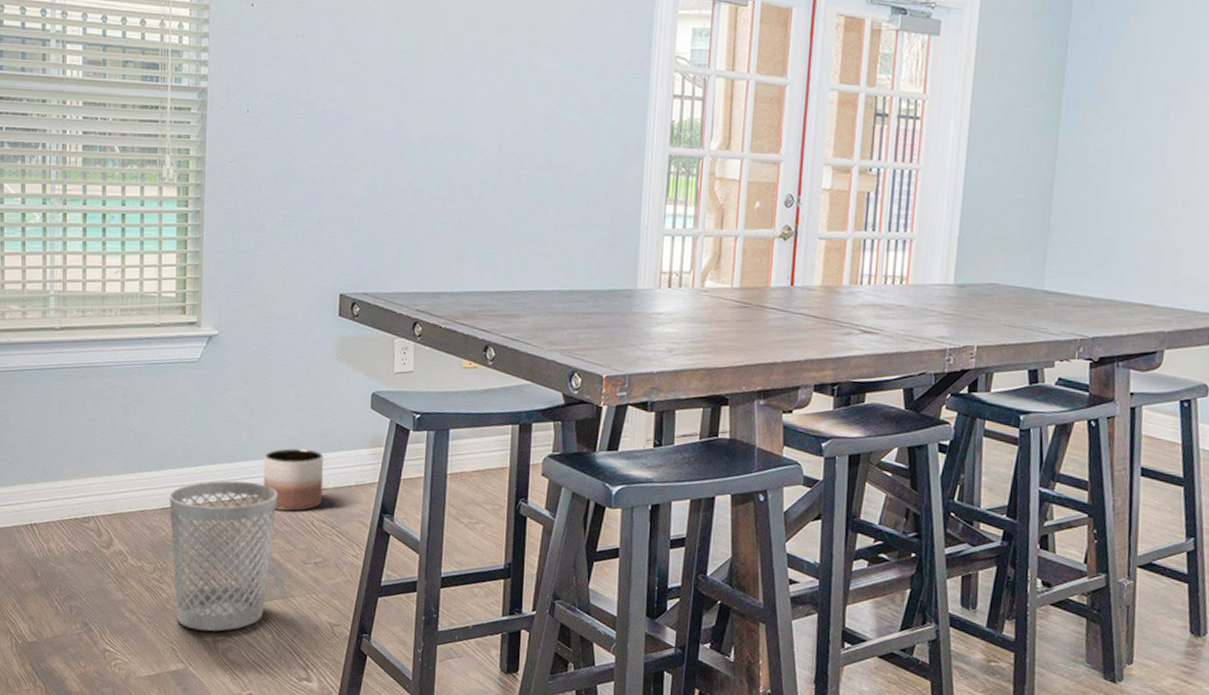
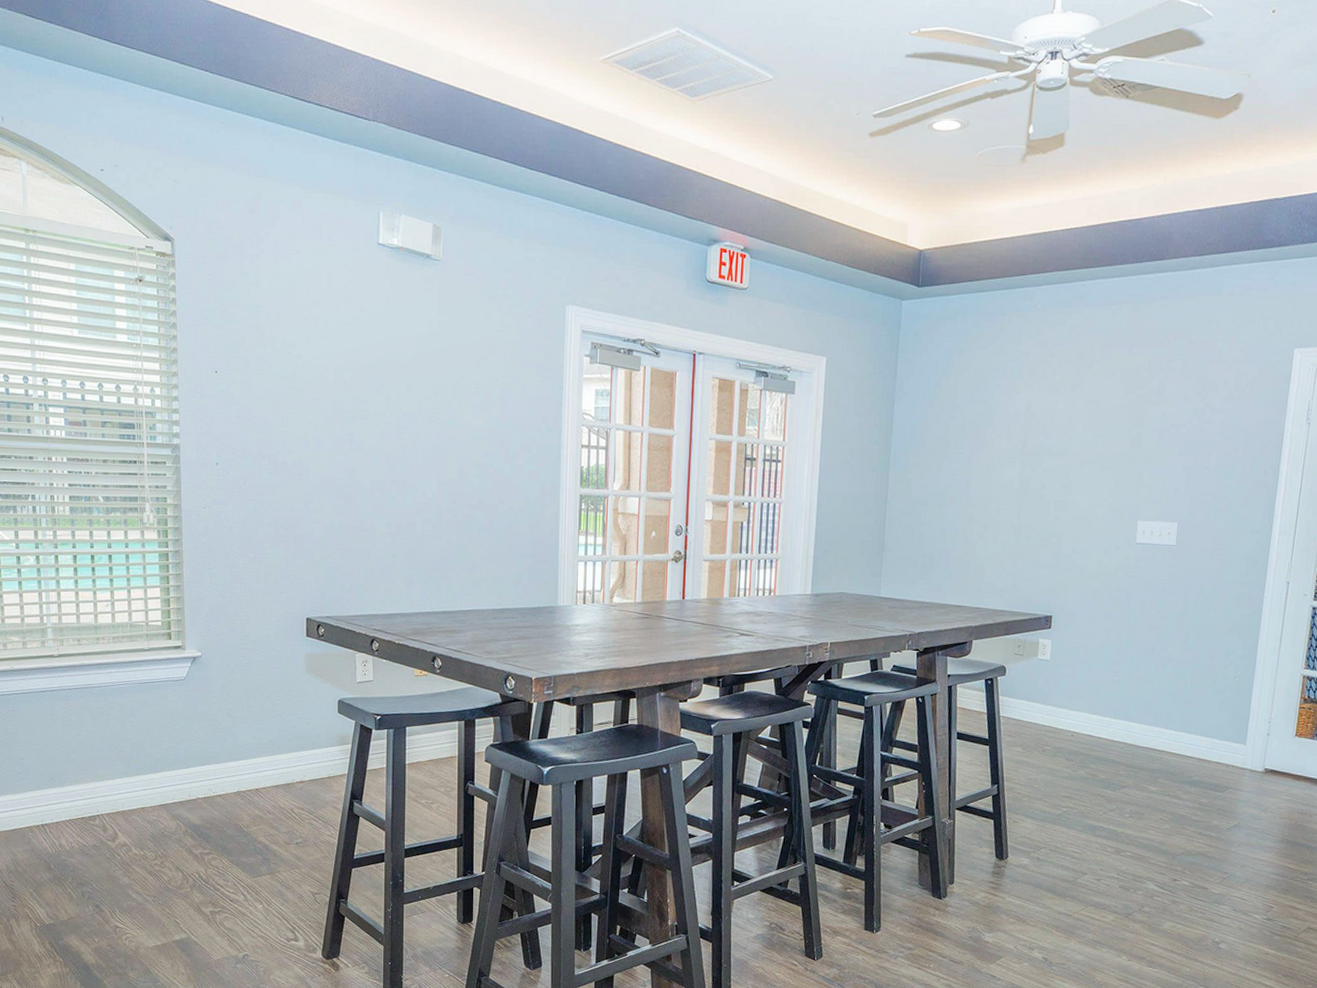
wastebasket: present [169,480,278,632] -> none [166,779,261,906]
planter: present [262,448,324,512] -> none [247,749,300,802]

